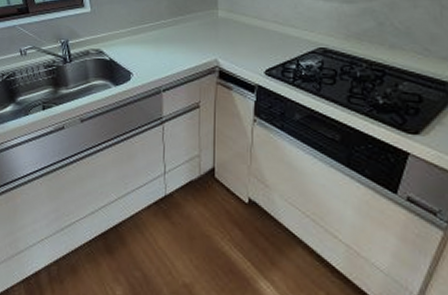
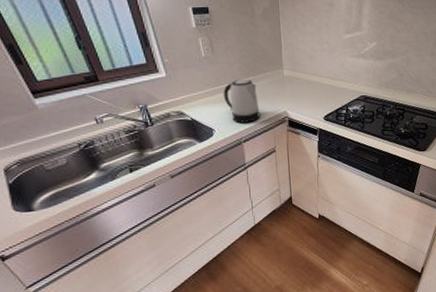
kettle: none [146,18,186,69] -> present [223,78,260,123]

